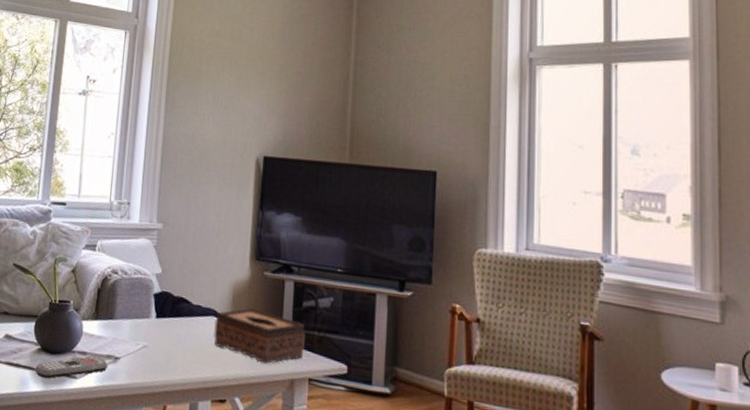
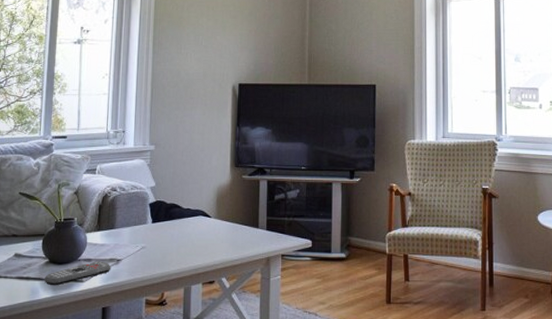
tissue box: present [214,308,306,364] -> none [202,206,279,248]

